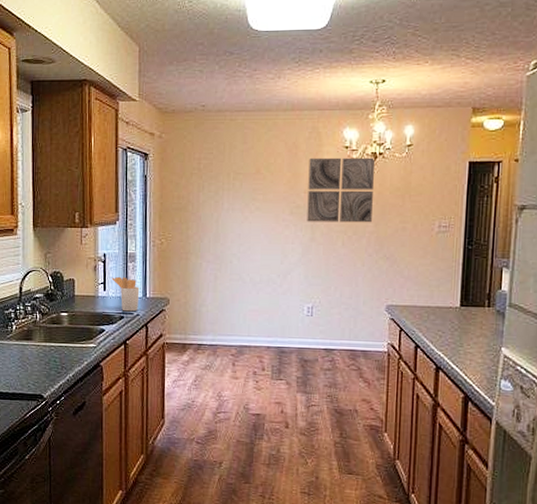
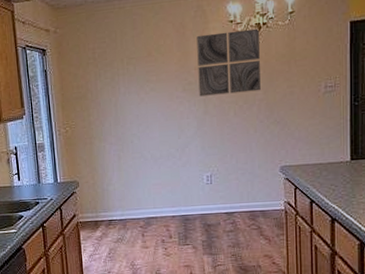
utensil holder: present [112,276,140,312] -> none [24,166,51,198]

